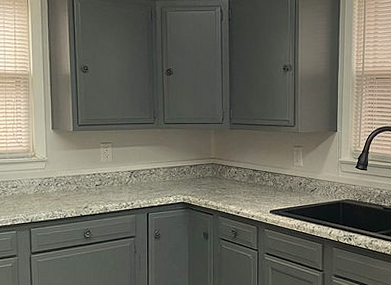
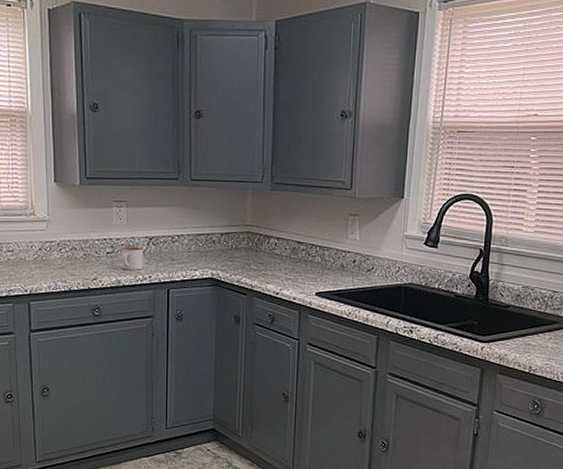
mug: none [108,179,126,199] -> present [121,247,143,270]

